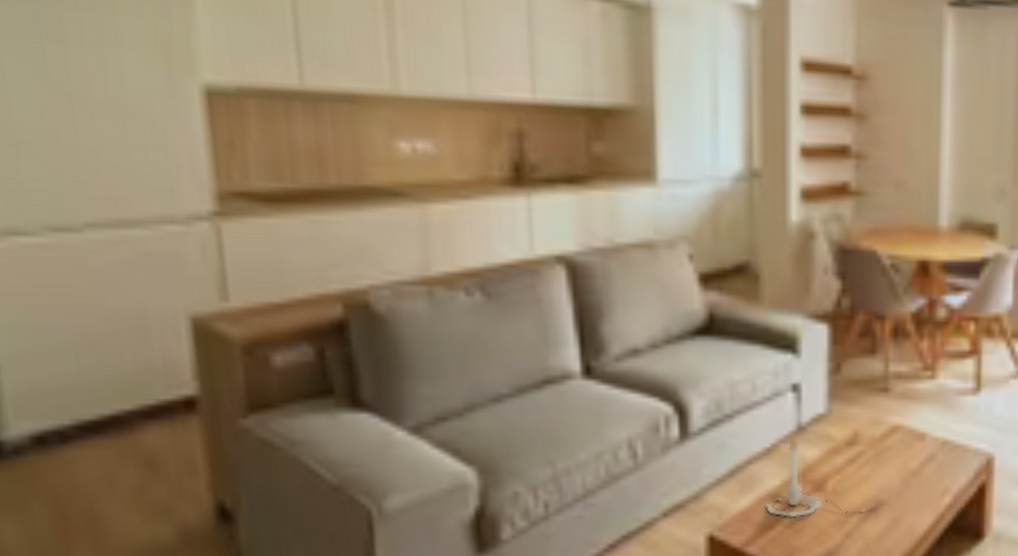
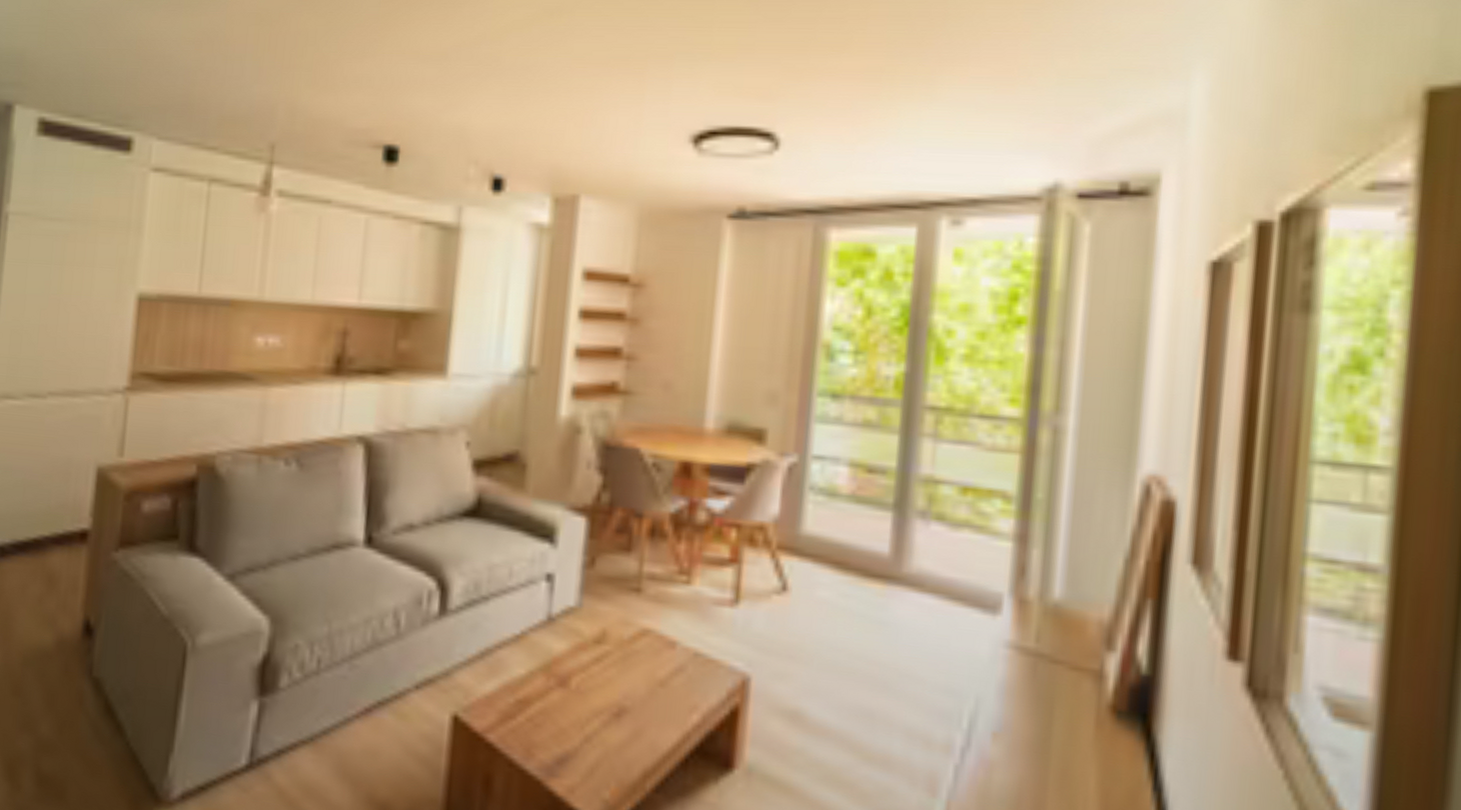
lamp base: present [764,433,873,519] -> none [508,623,616,718]

